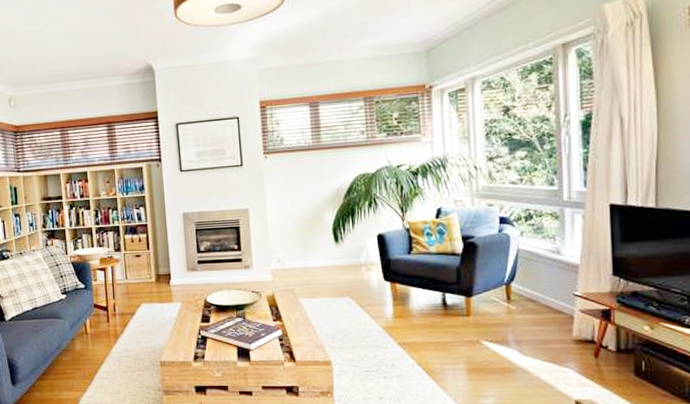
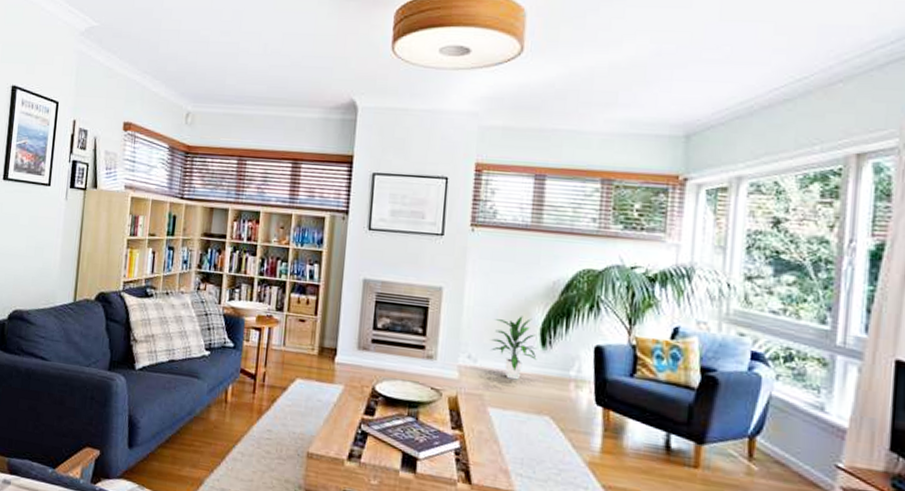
indoor plant: none [293,221,333,273] -> present [490,316,537,380]

